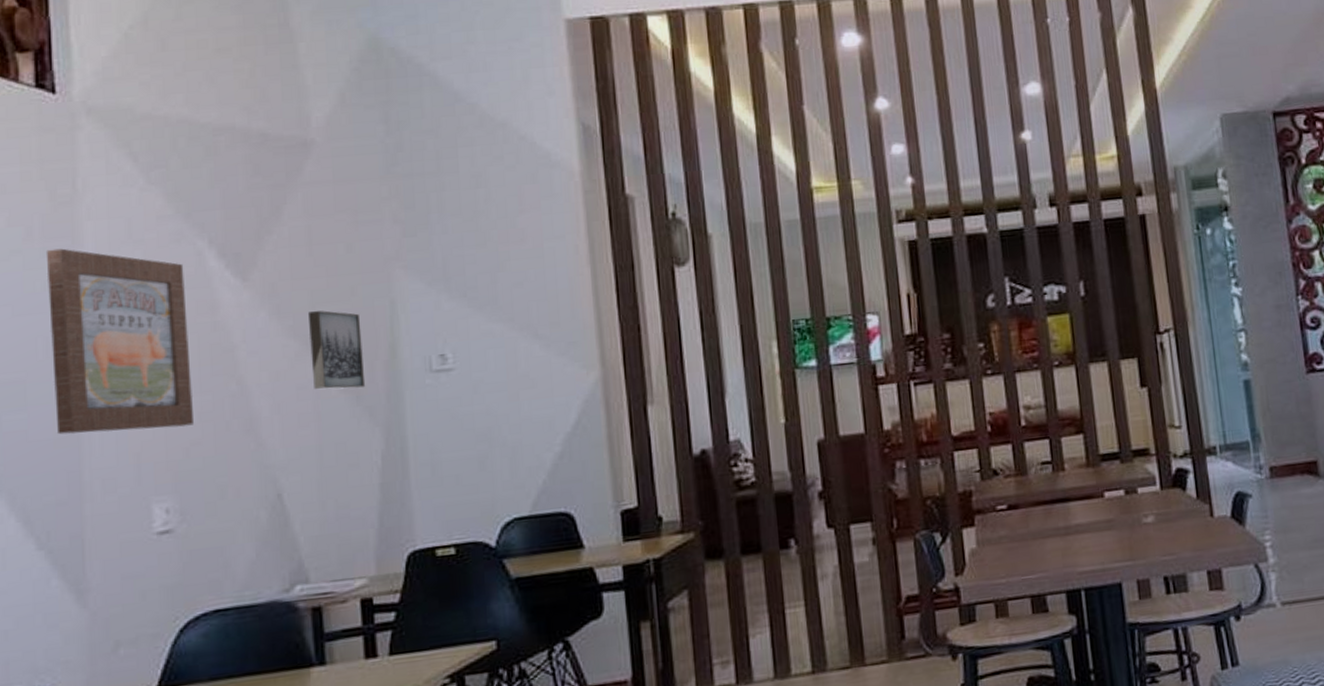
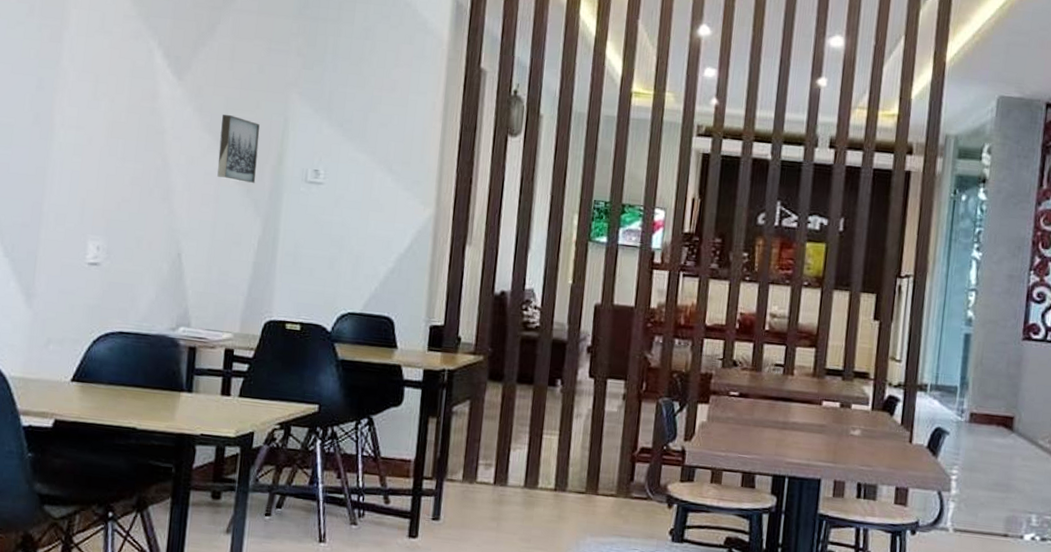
wall art: present [45,248,193,435] -> none [30,26,138,186]

